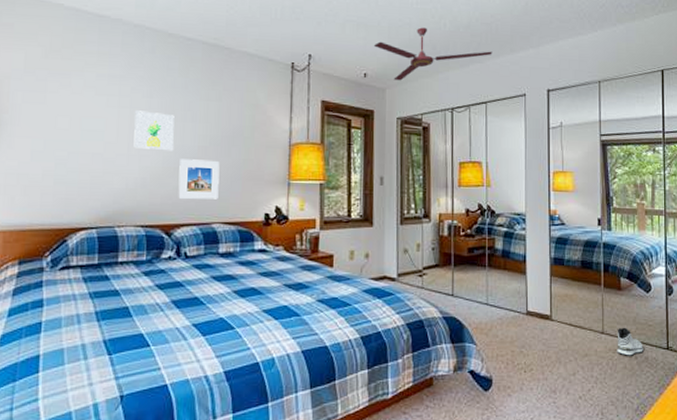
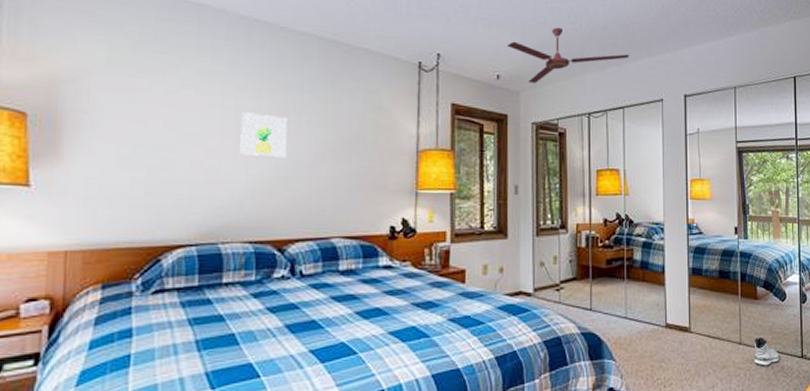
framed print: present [178,159,220,199] -> none [292,166,339,211]

